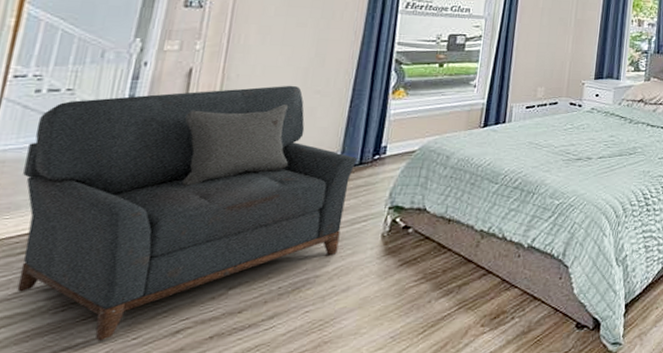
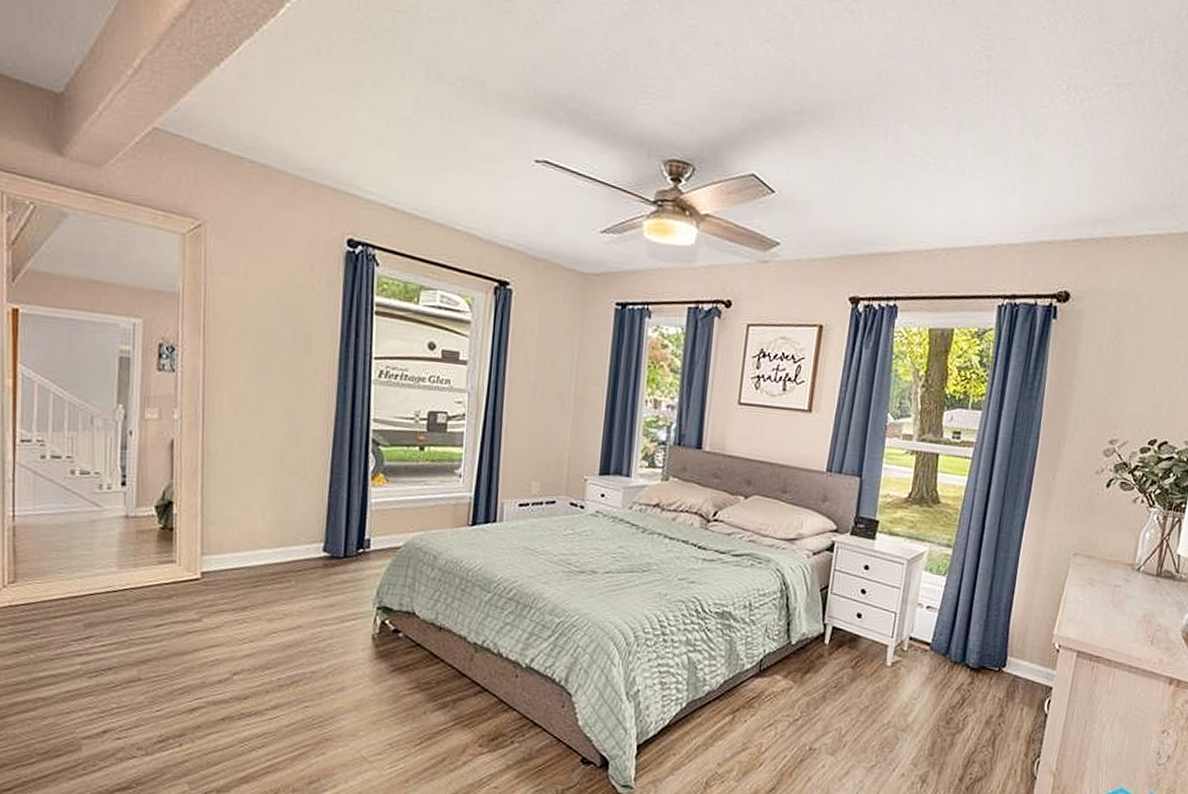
armchair: present [17,85,358,341] -> none [44,463,342,709]

